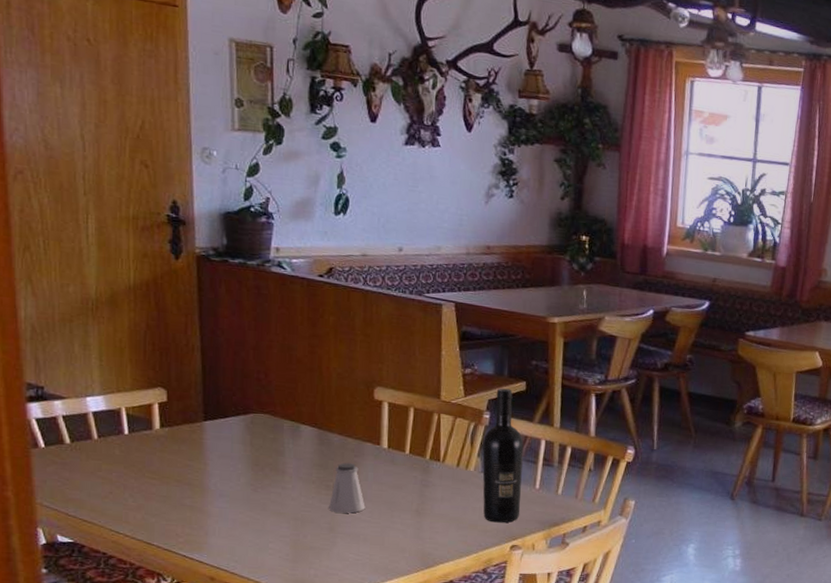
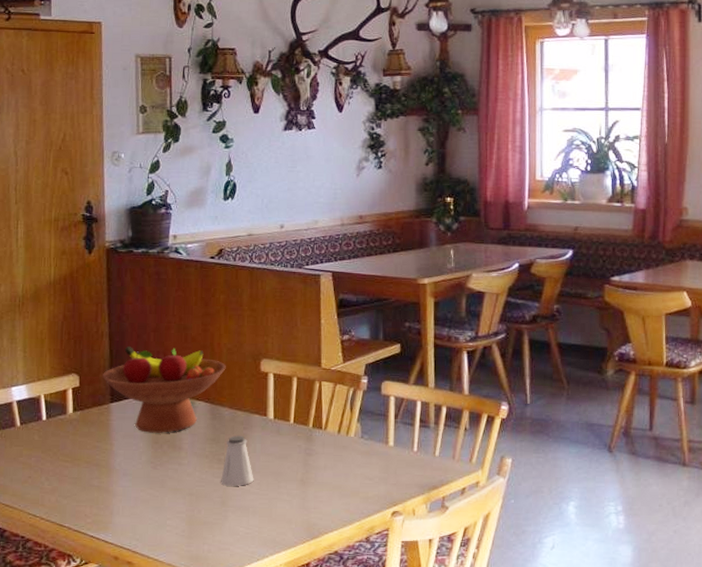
fruit bowl: none [194,363,336,456] -> present [103,347,226,433]
wine bottle: present [482,388,524,523] -> none [362,352,401,489]

